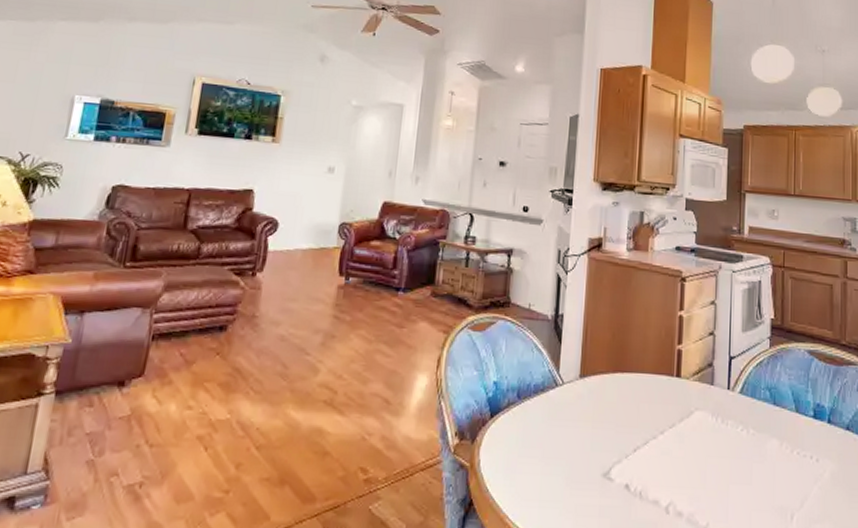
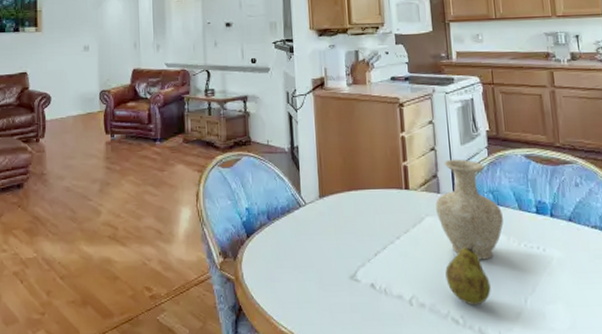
vase: none [707,347,778,467] -> present [436,159,504,260]
fruit: none [709,447,756,519] -> present [445,244,491,306]

